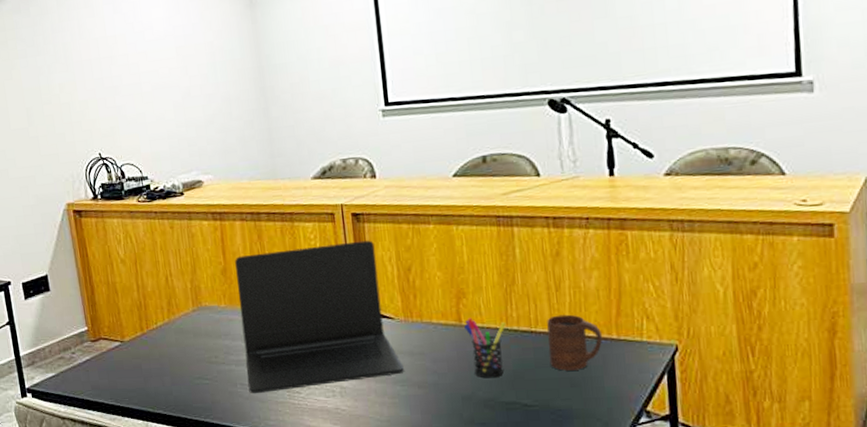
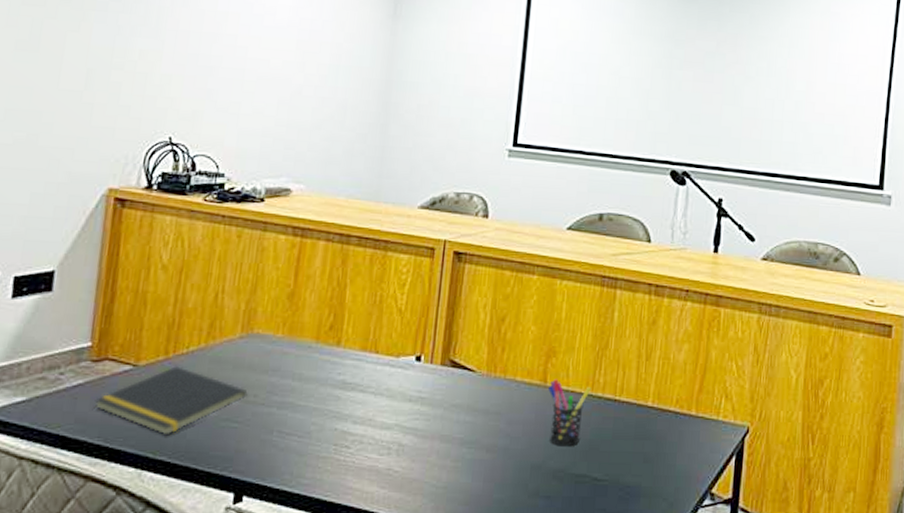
notepad: none [101,339,210,394] -> present [95,366,248,436]
laptop: present [235,240,404,394] -> none [286,280,475,445]
cup: present [547,314,603,371] -> none [627,385,683,445]

